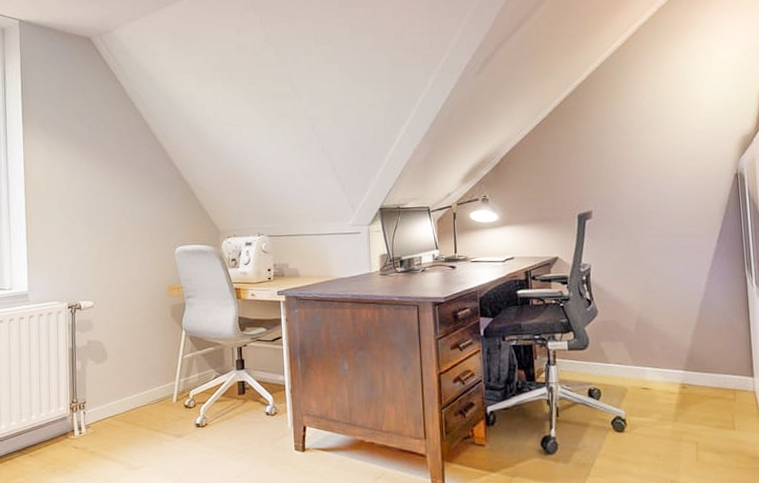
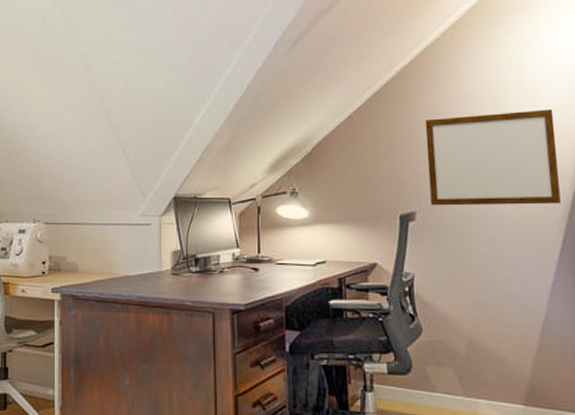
writing board: none [600,115,719,206] -> present [425,109,561,206]

